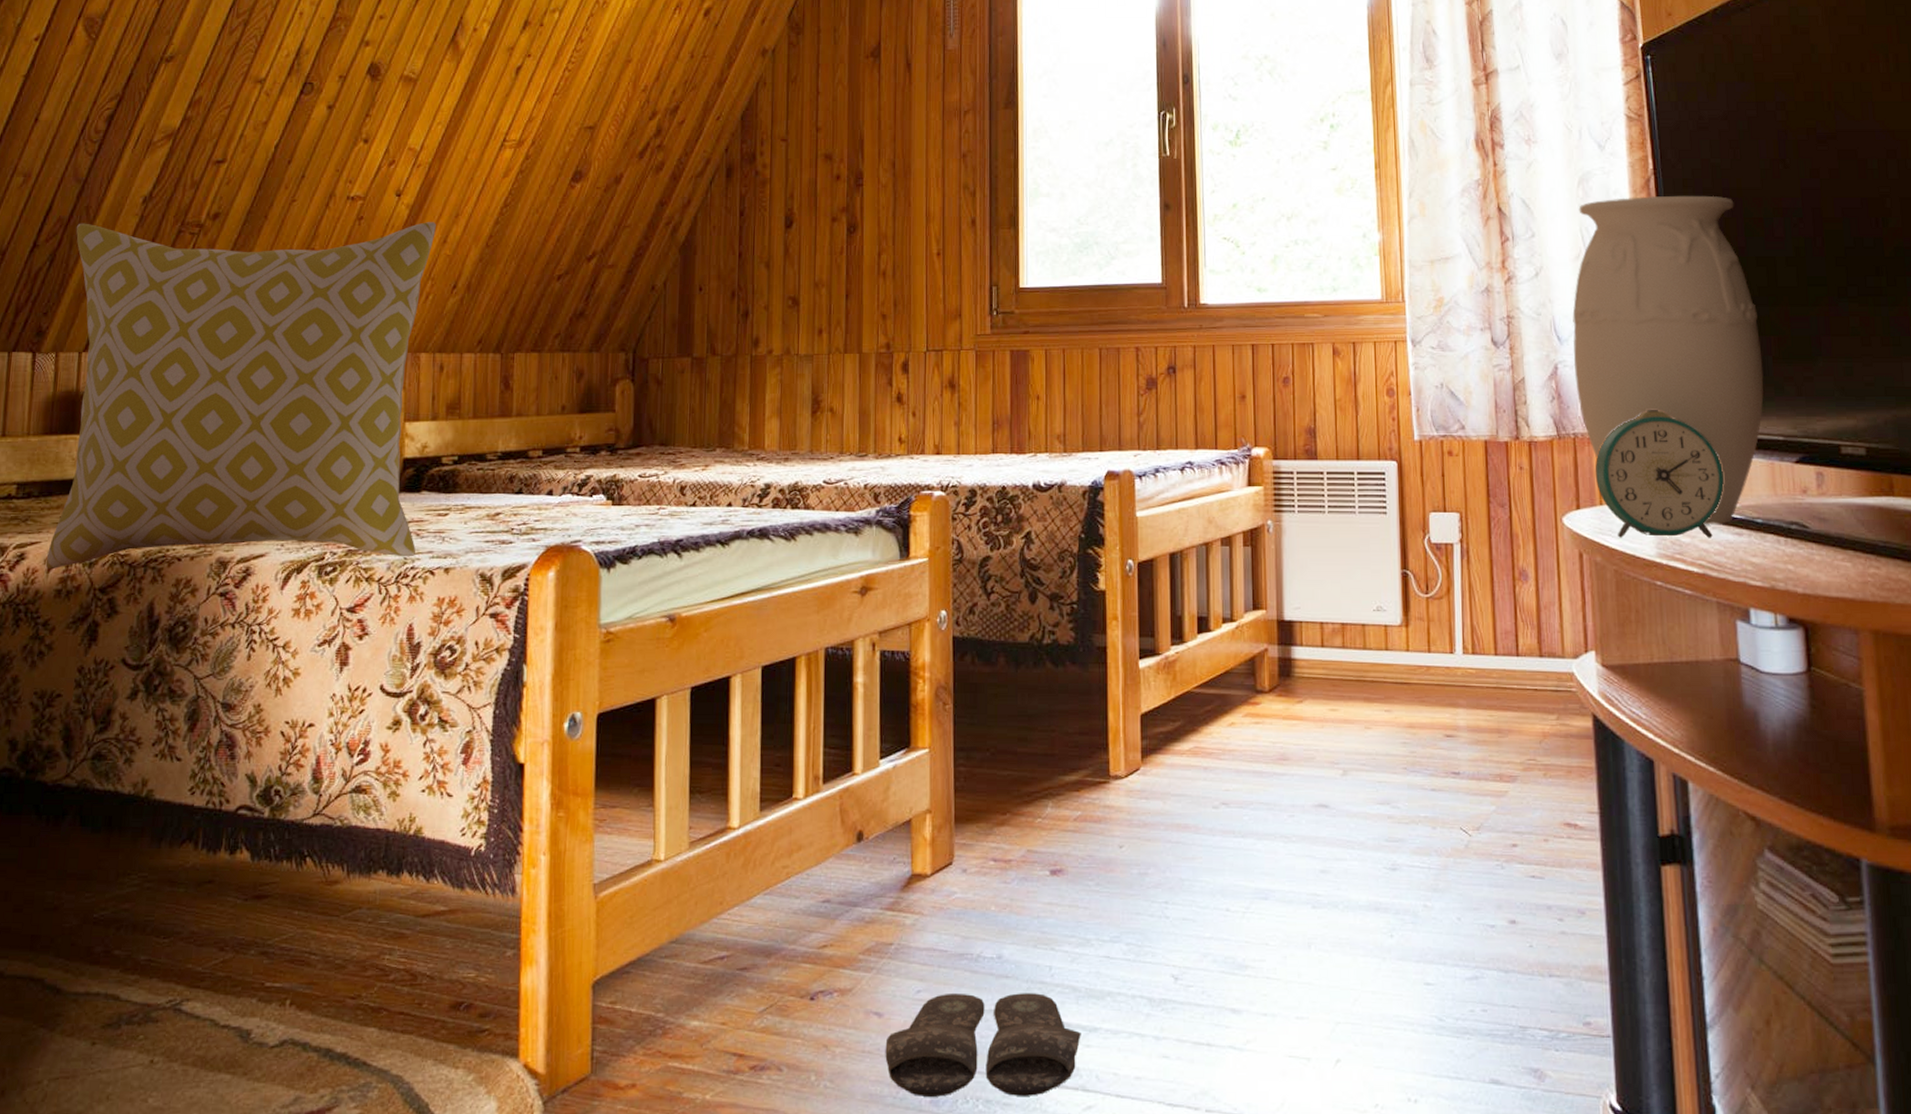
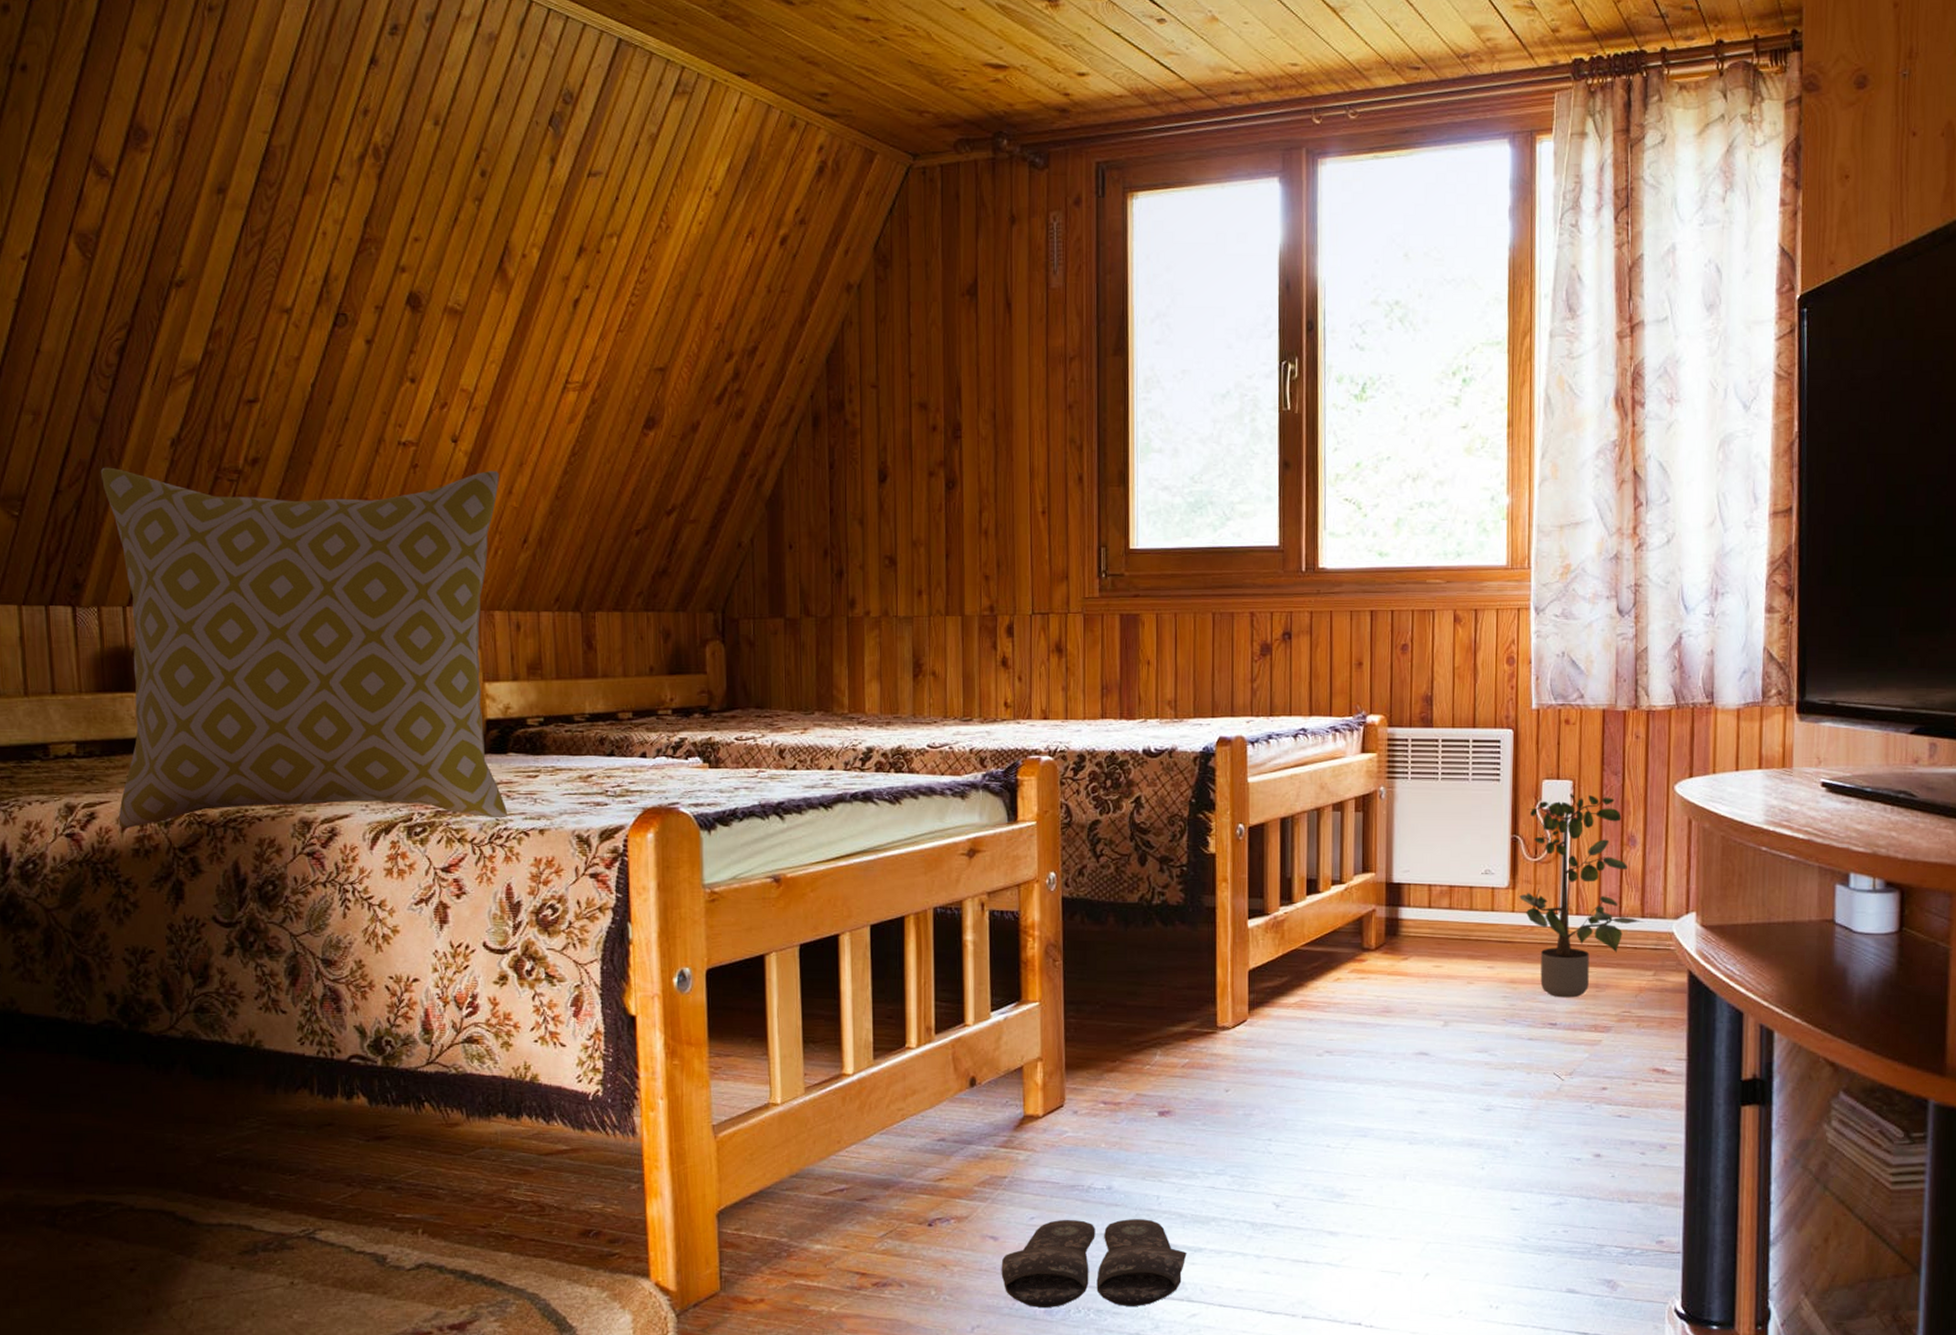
potted plant: none [1413,527,1541,744] -> present [1519,794,1643,998]
decorative vase: present [1572,195,1764,524] -> none [1698,460,1889,793]
alarm clock: present [1594,409,1724,538] -> none [1710,679,1838,806]

